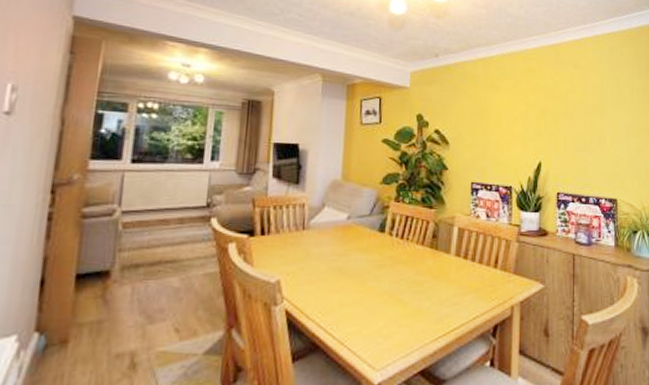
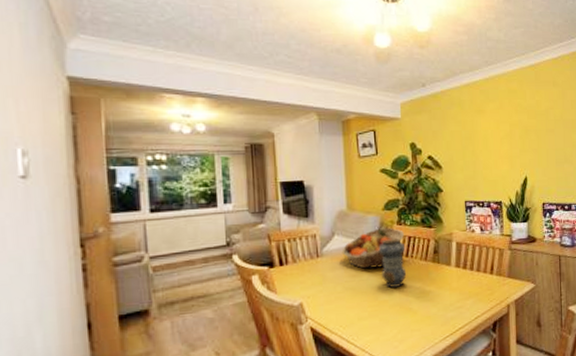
fruit basket: none [331,203,401,248] -> present [342,228,404,269]
vase: none [371,217,402,272] -> present [378,238,407,288]

